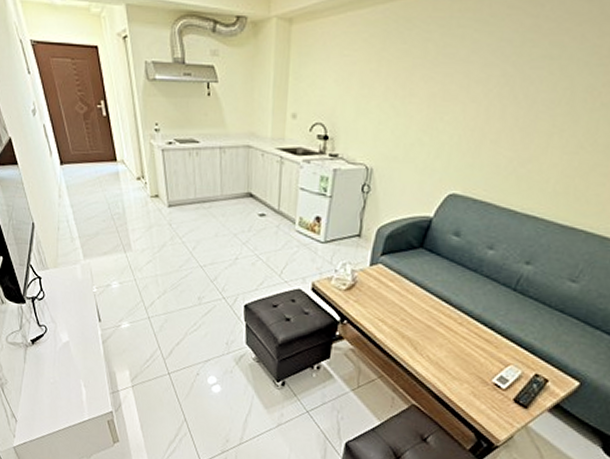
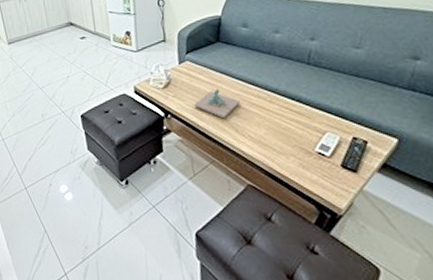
architectural model: none [376,300,427,334] -> present [194,88,240,119]

